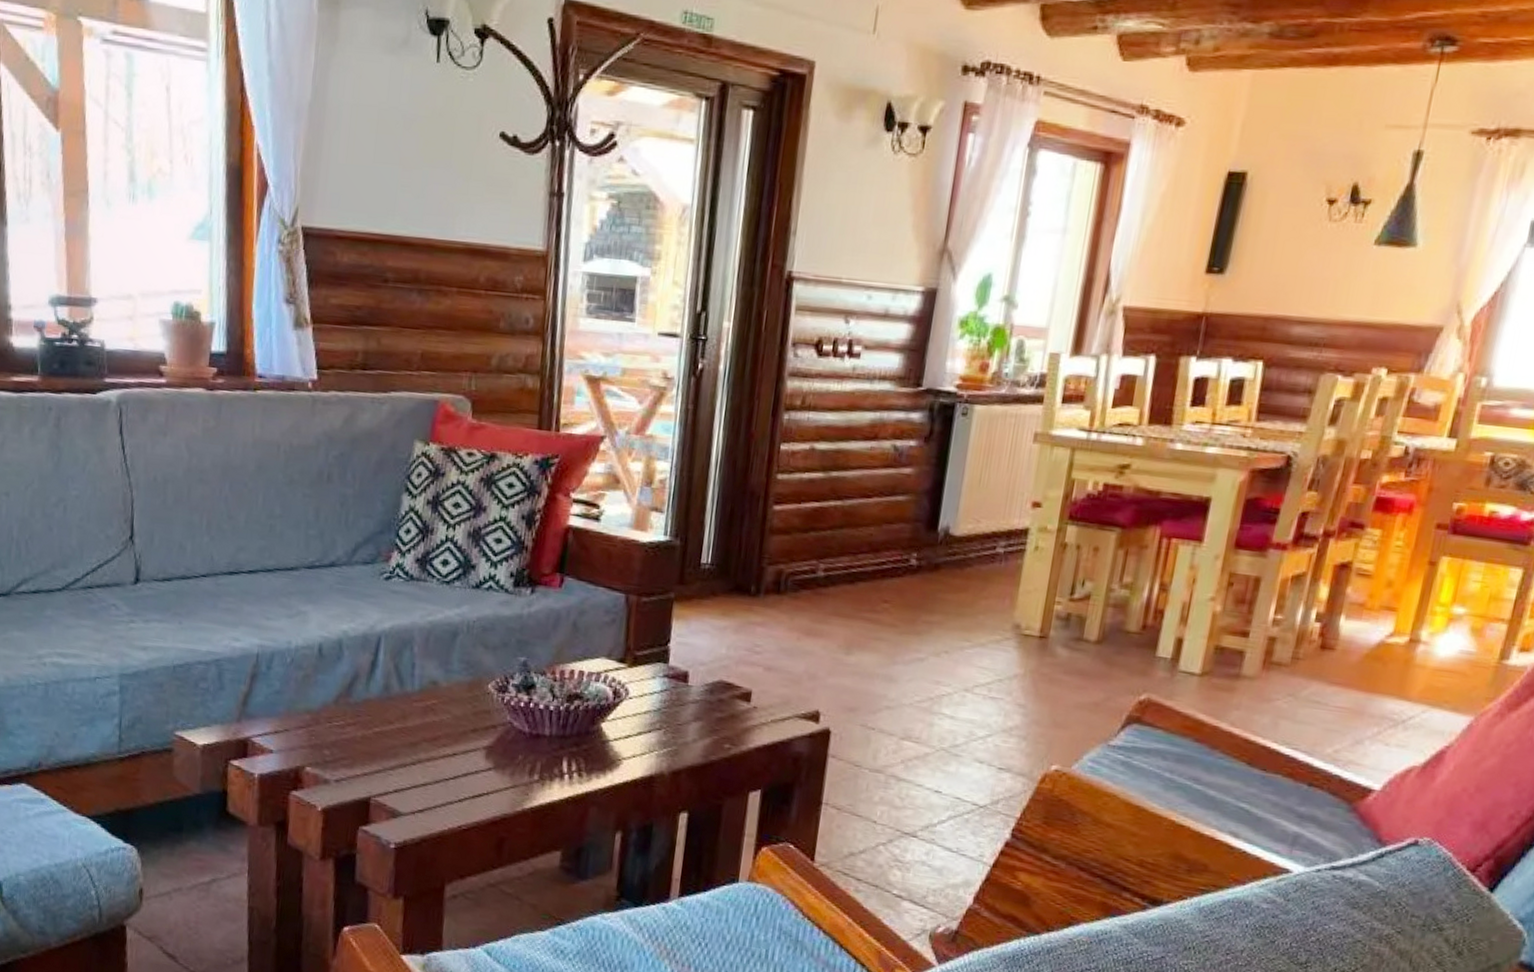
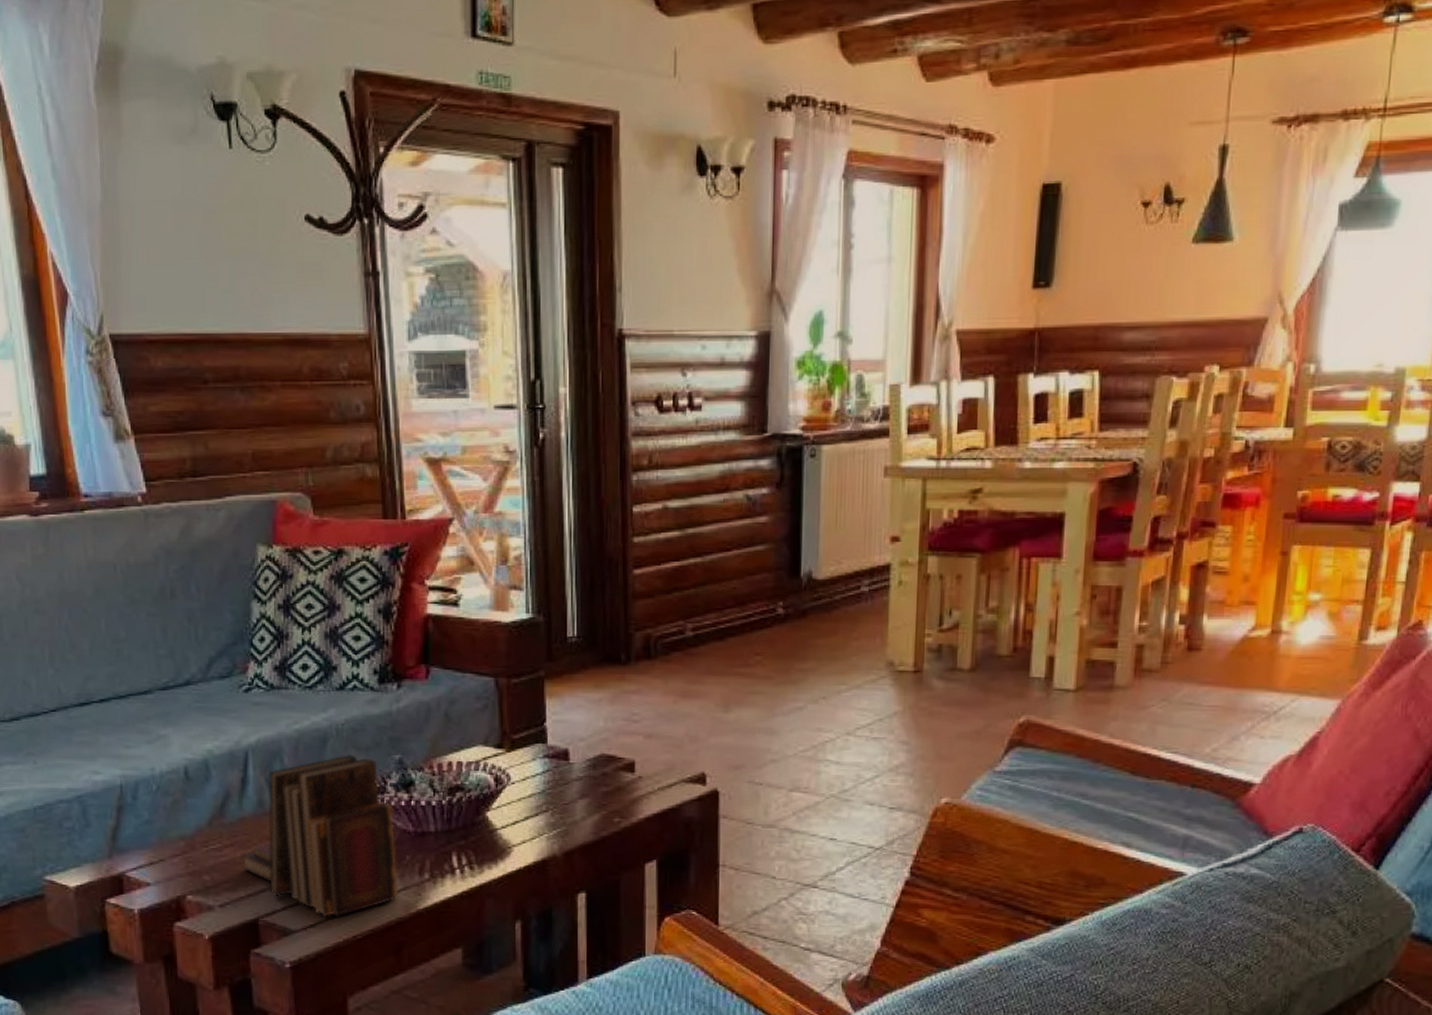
book: none [362,650,512,805] -> present [242,754,399,917]

